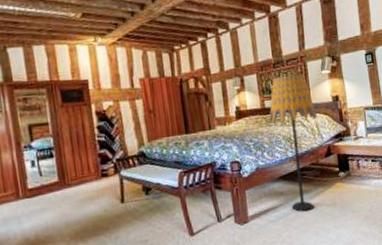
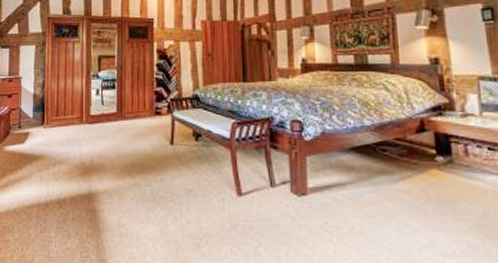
floor lamp: present [269,73,318,212] -> none [342,27,408,198]

